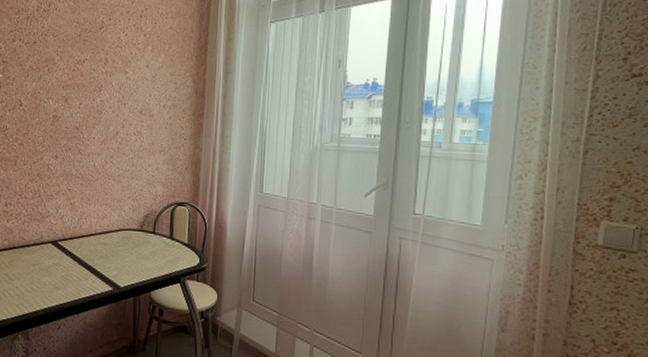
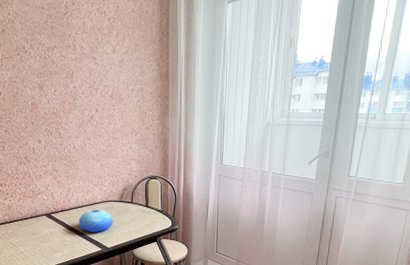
bowl: none [88,238,130,267] -> present [78,209,113,232]

